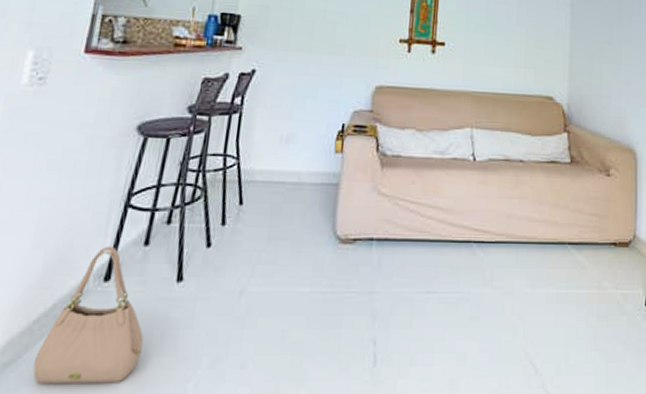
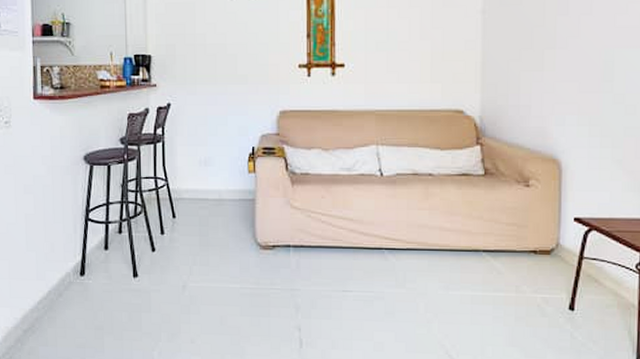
handbag: present [32,246,143,385] -> none [44,250,116,348]

